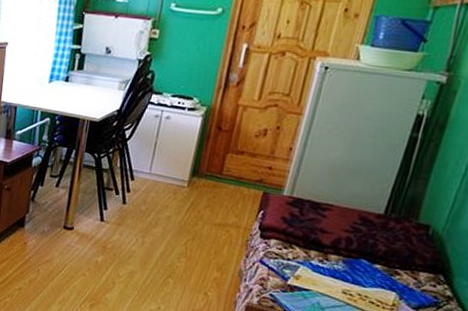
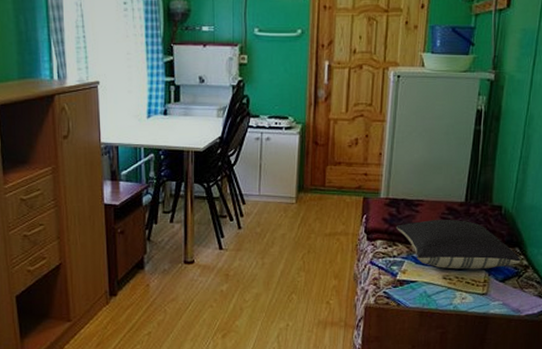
pillow: none [295,226,444,294] -> present [395,220,521,269]

